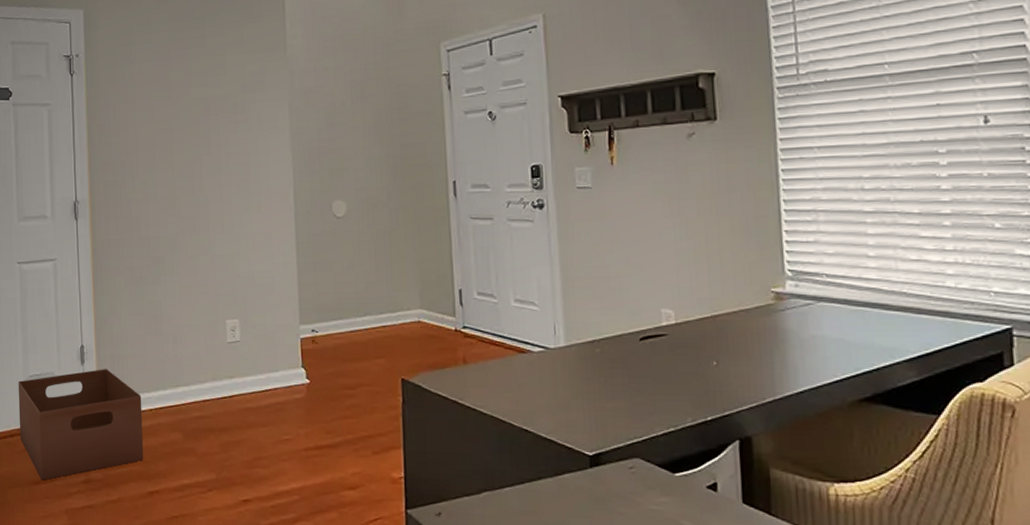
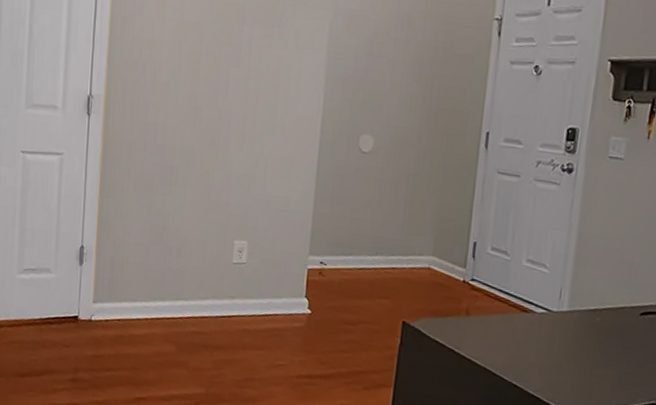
storage basket: present [18,369,144,481] -> none [8,272,139,374]

